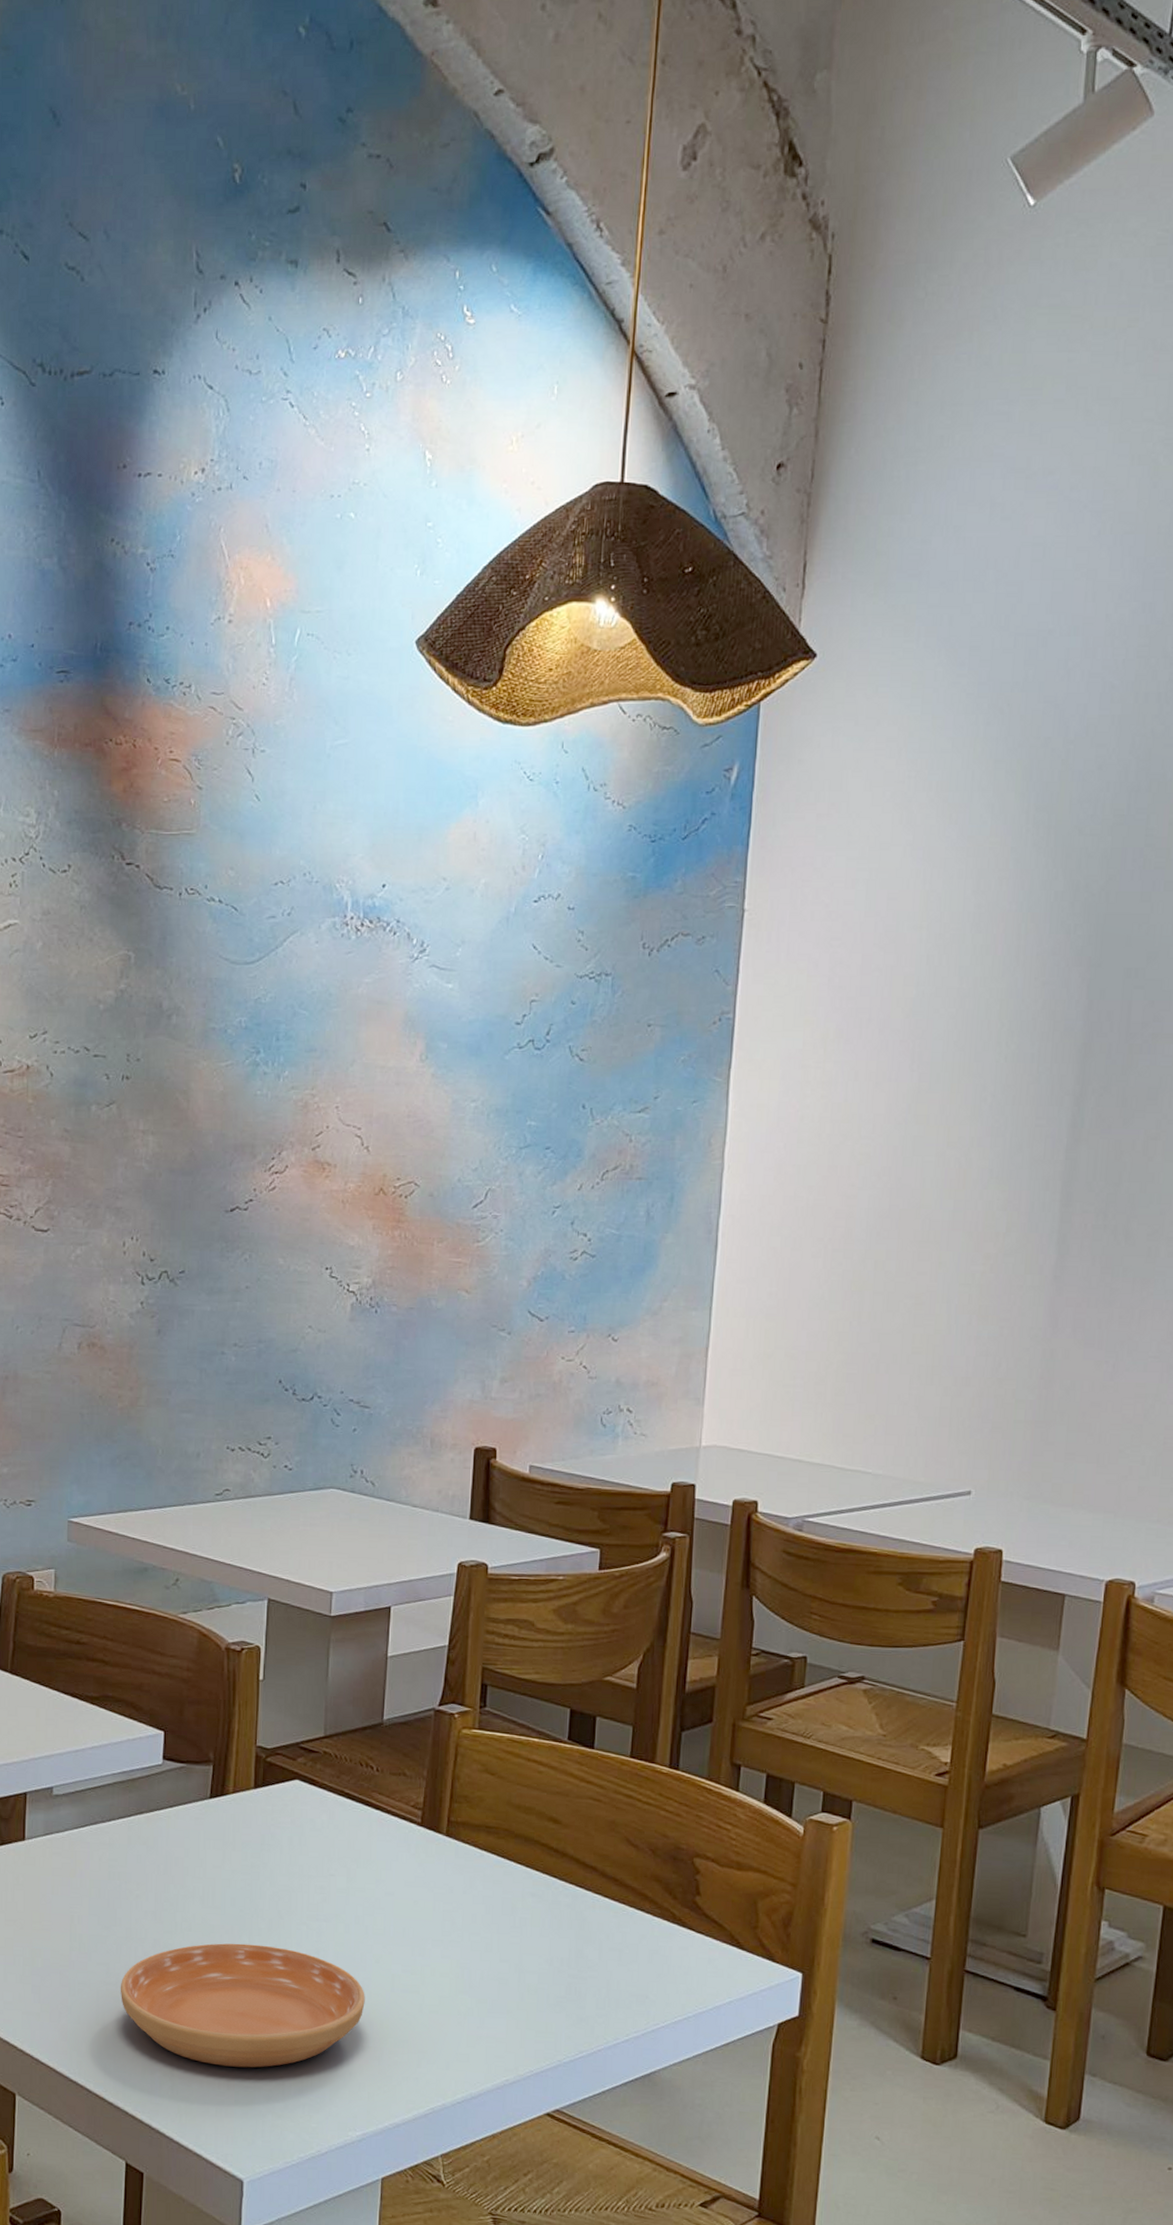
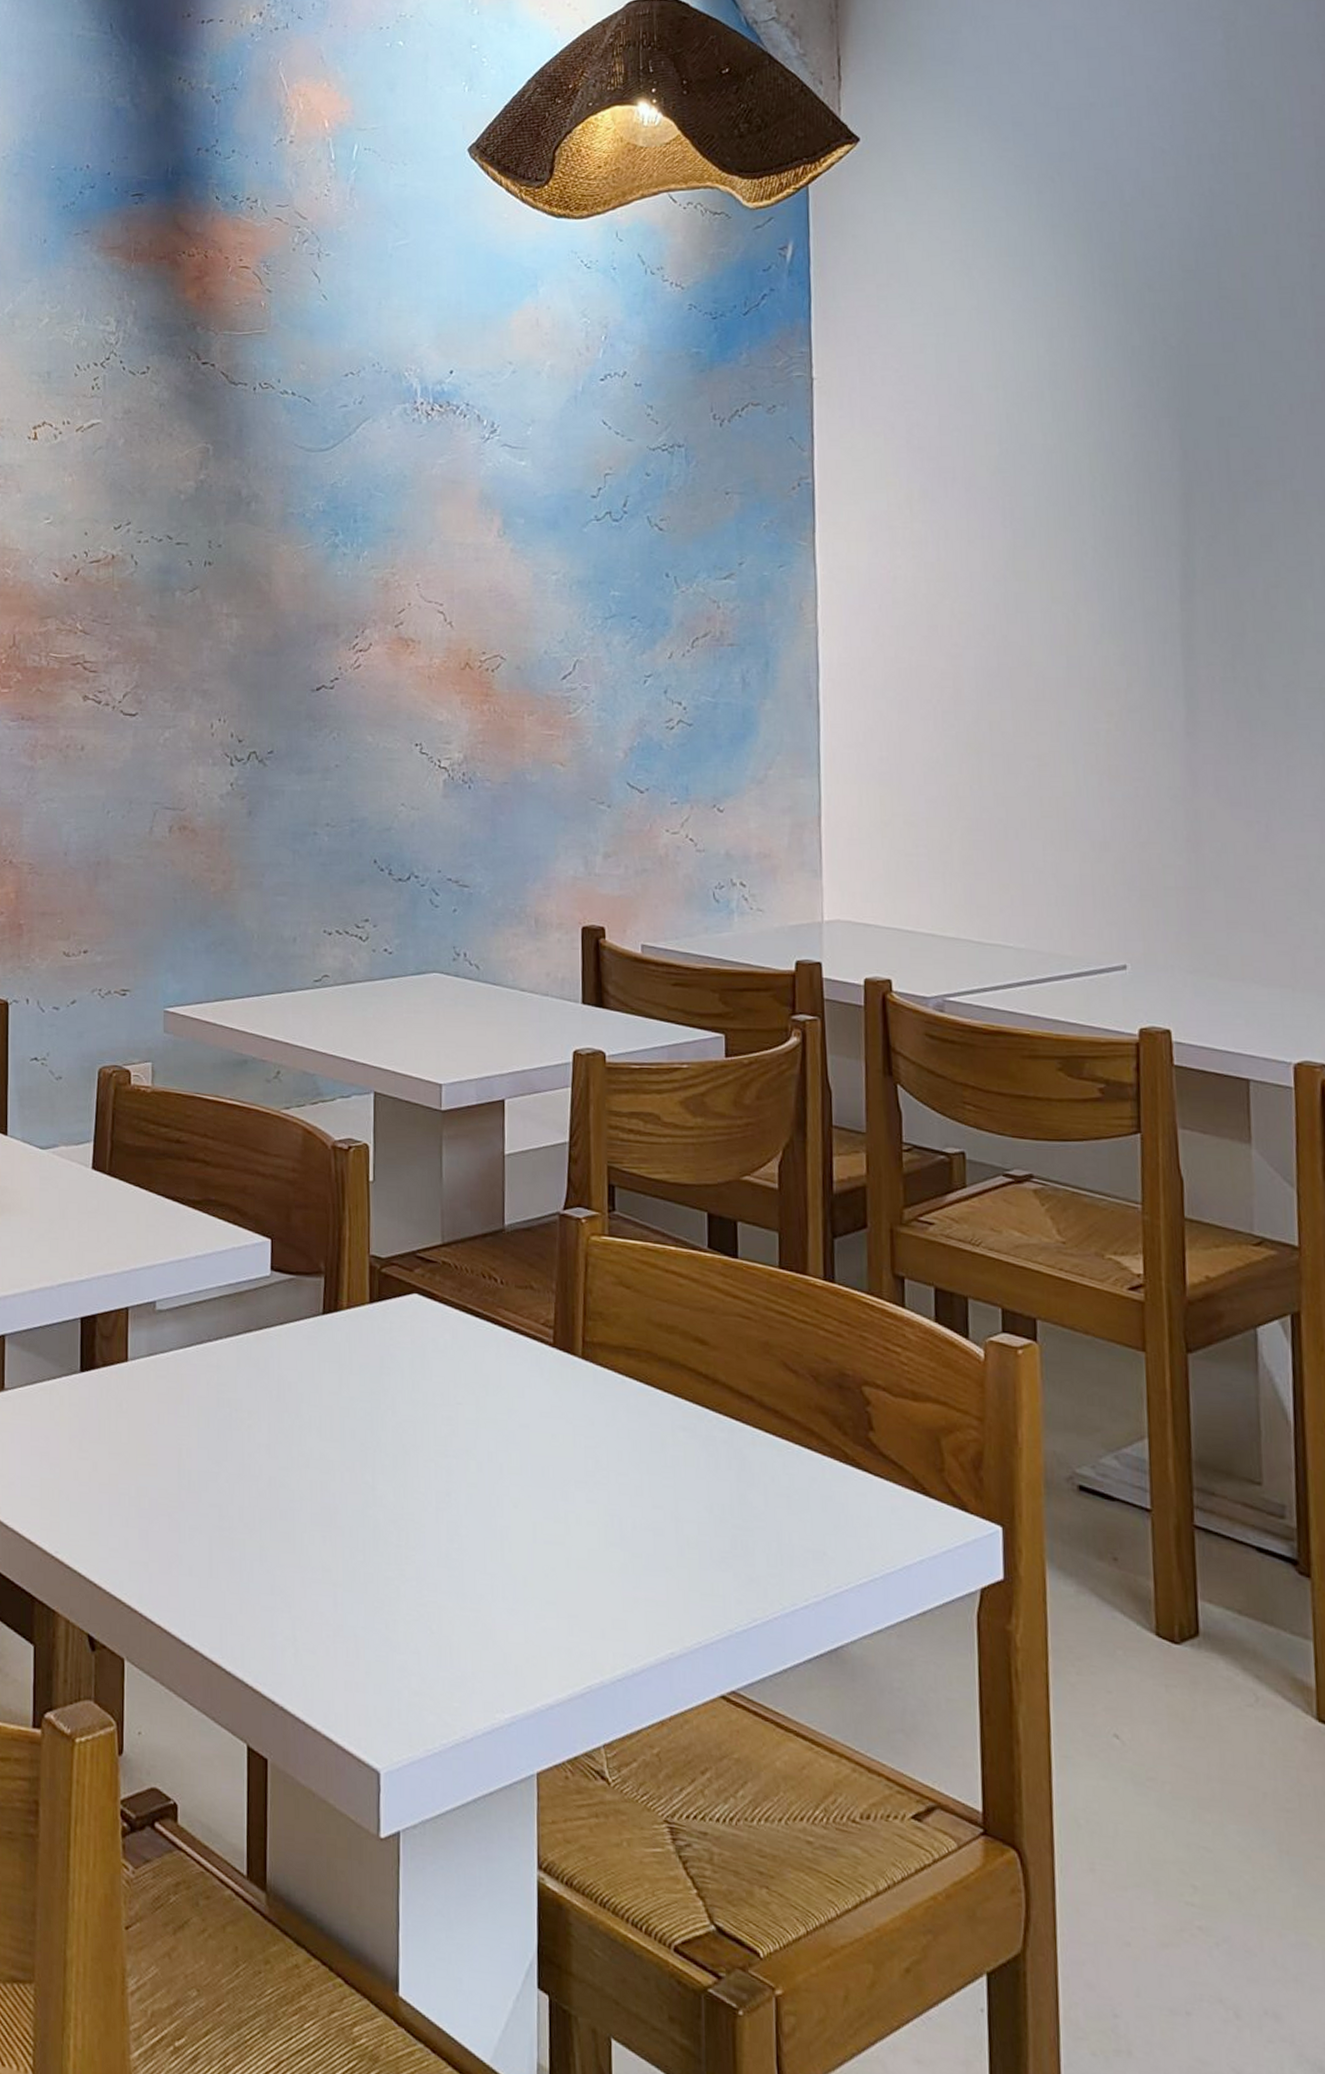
saucer: present [120,1943,365,2068] -> none [234,1482,505,1633]

